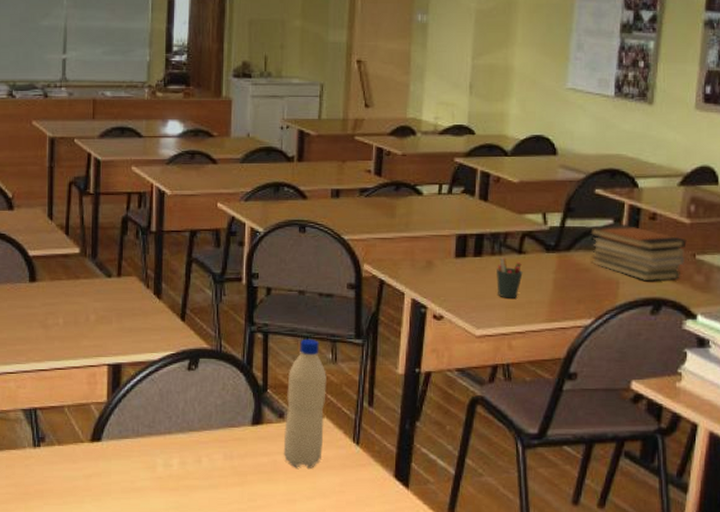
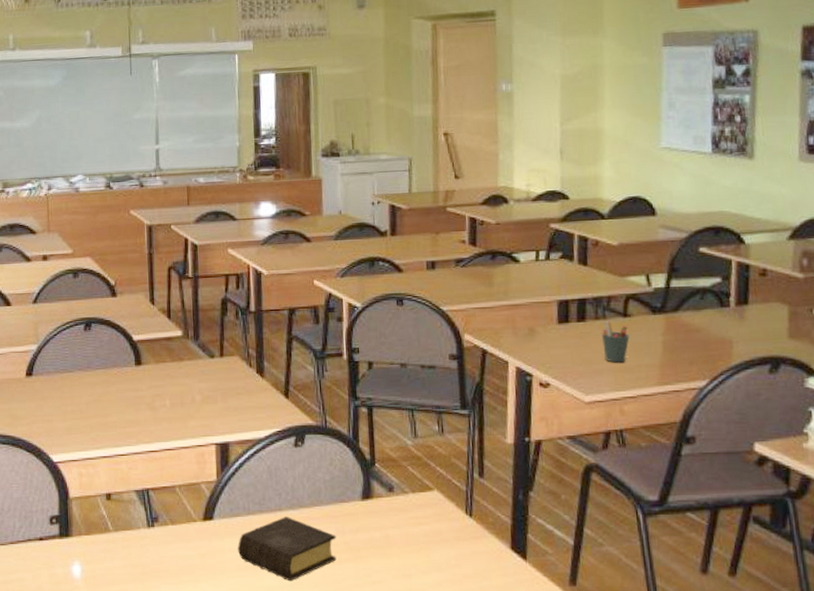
book: none [123,439,224,505] -> present [237,516,337,582]
water bottle: present [283,338,327,469] -> none [394,411,436,542]
book stack: present [588,223,687,281] -> none [695,281,802,339]

